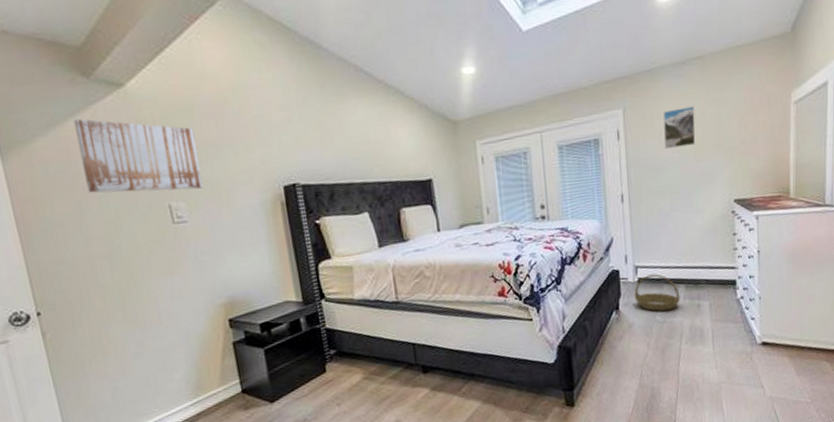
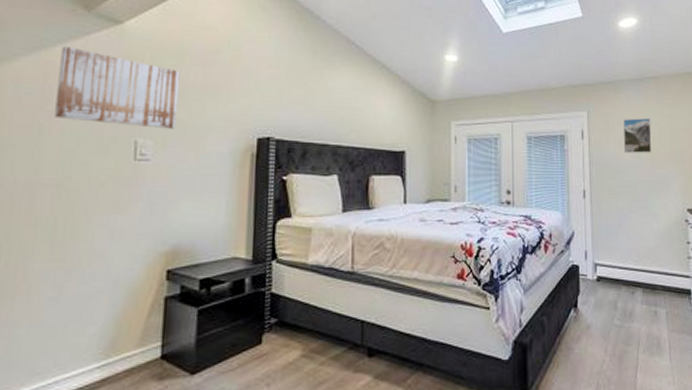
basket: present [635,274,680,312] -> none [593,274,638,315]

